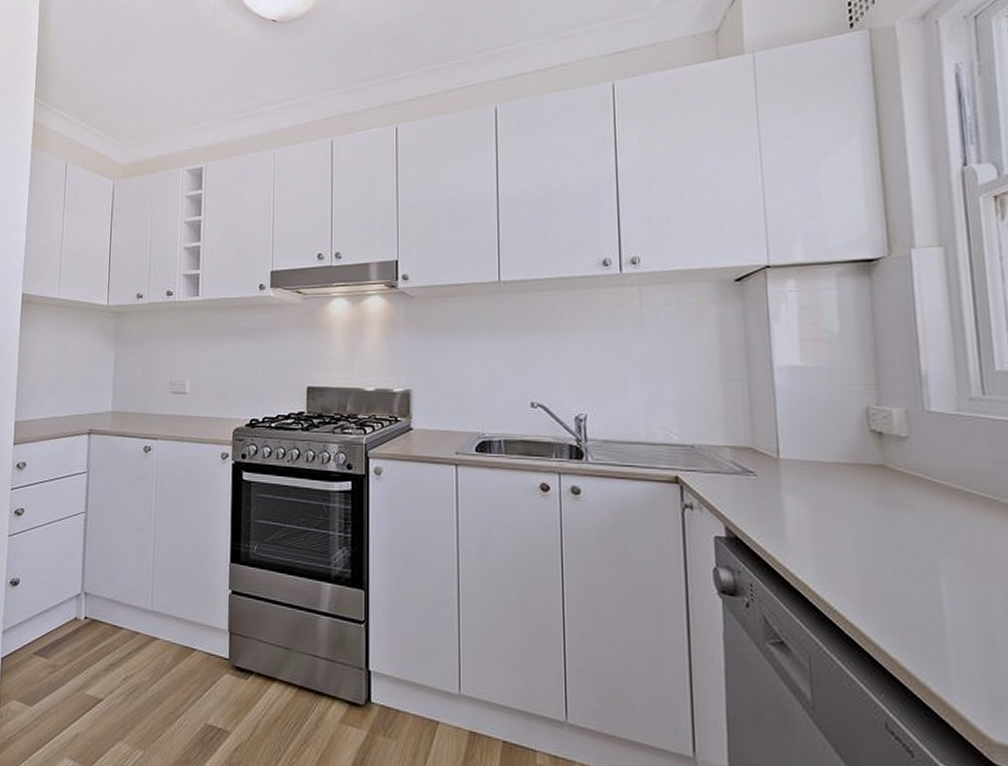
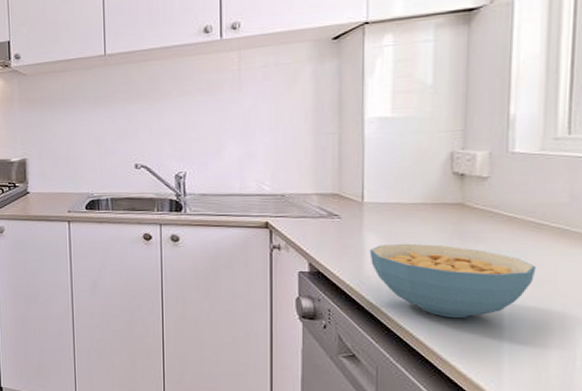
cereal bowl: none [790,508,971,600] -> present [369,243,537,318]

